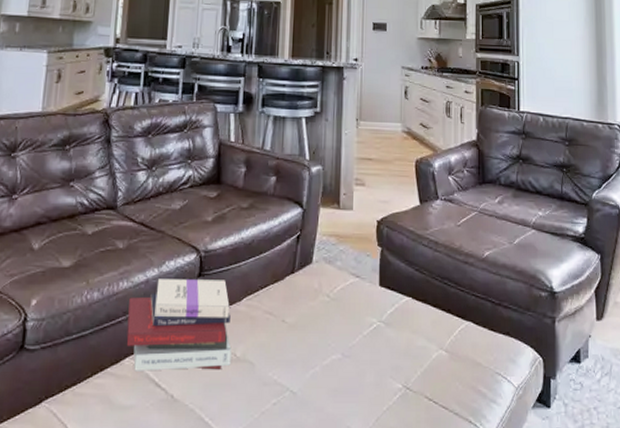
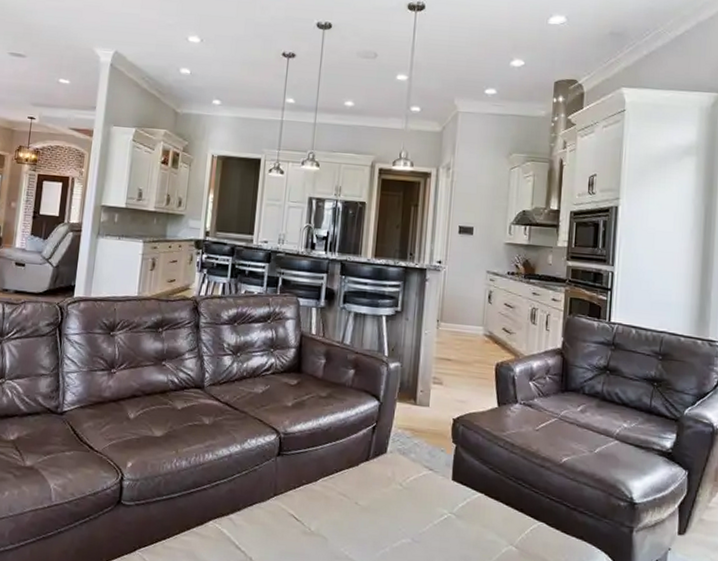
books: present [126,279,232,371] -> none [210,454,307,541]

